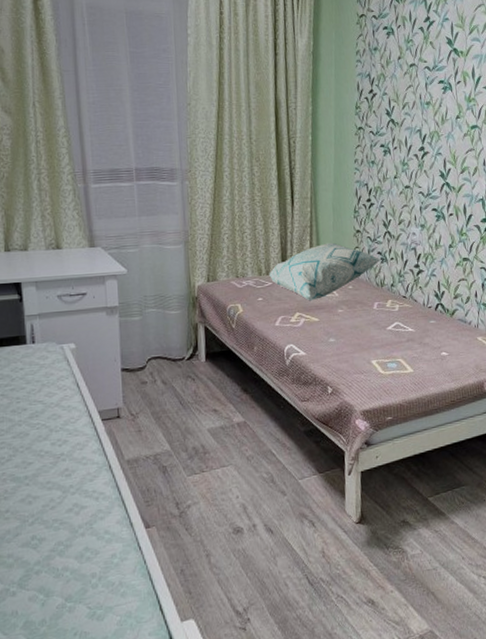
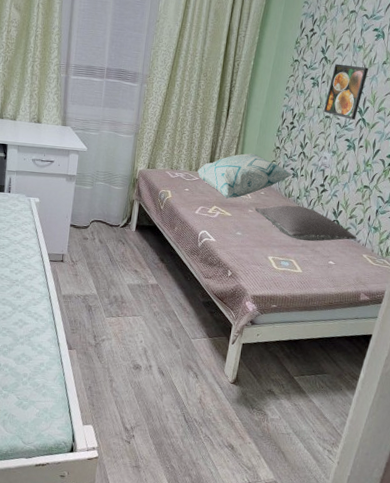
pillow: none [345,295,467,335] -> present [254,205,357,242]
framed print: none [401,125,443,186] -> present [323,63,369,120]

